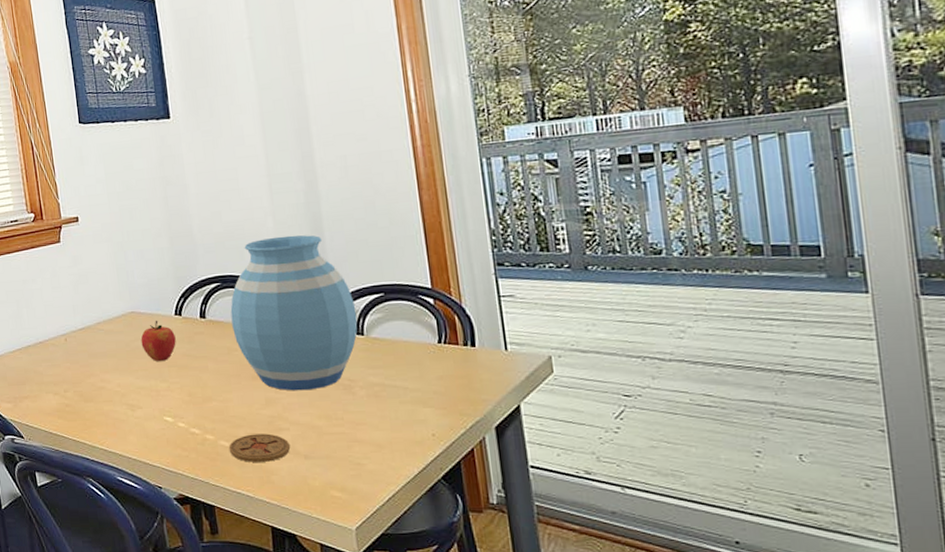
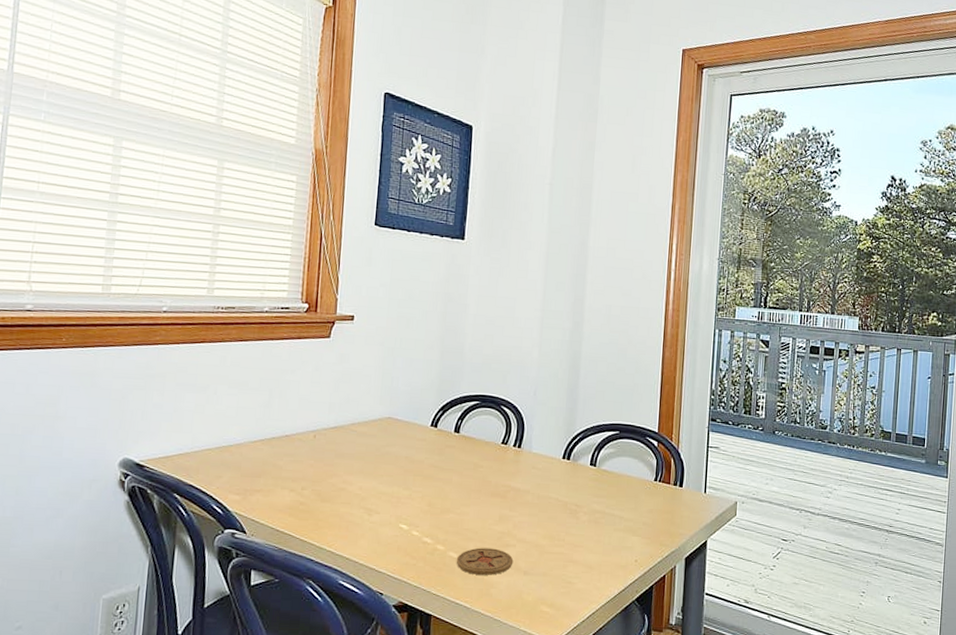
apple: present [140,320,176,362] -> none [392,428,427,470]
vase: present [230,235,358,391] -> none [482,367,594,512]

